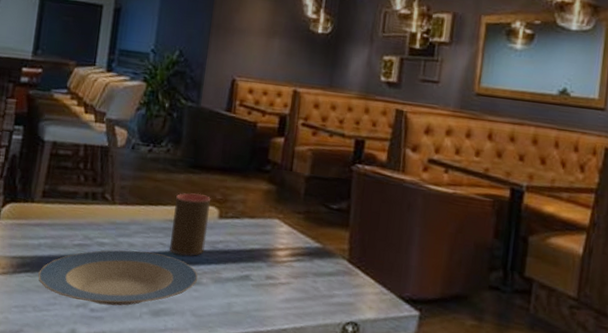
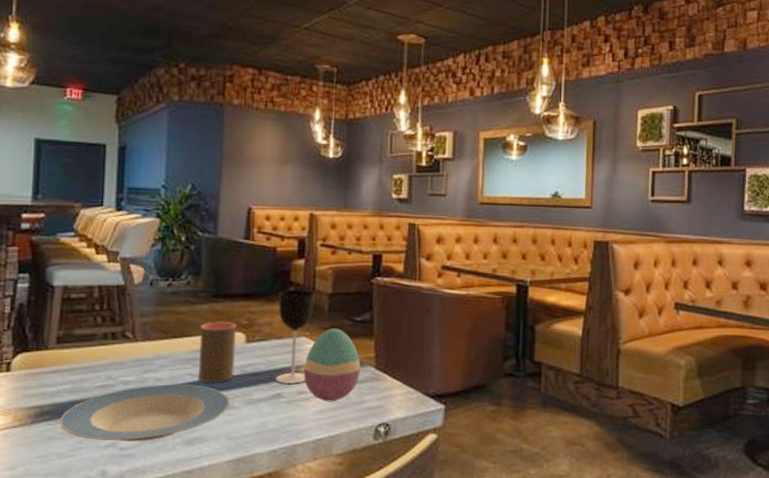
wine glass: none [244,167,292,268] -> present [275,289,315,385]
decorative egg: none [273,213,333,292] -> present [303,328,361,402]

